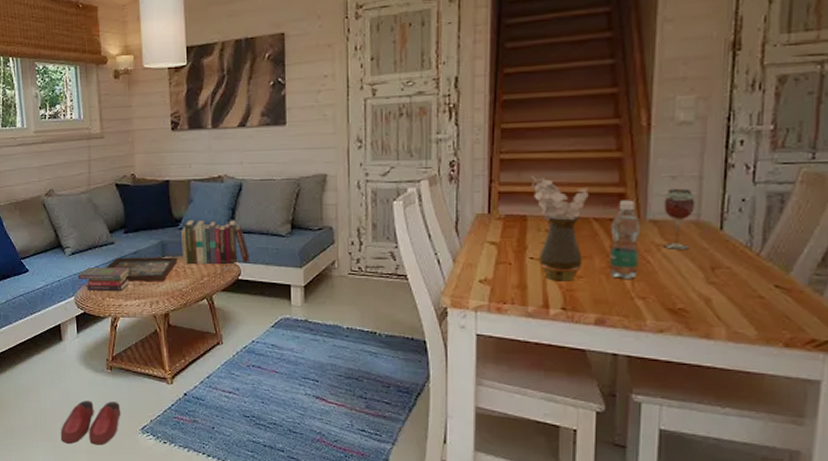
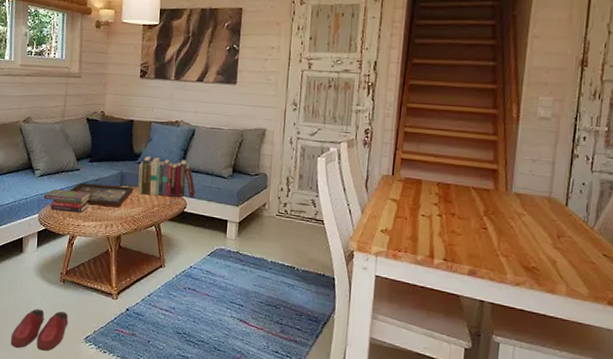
vase: present [530,176,589,281] -> none [426,148,470,237]
bottle: present [608,200,641,279] -> none [481,175,508,240]
wineglass: present [663,188,695,249] -> none [524,169,549,219]

